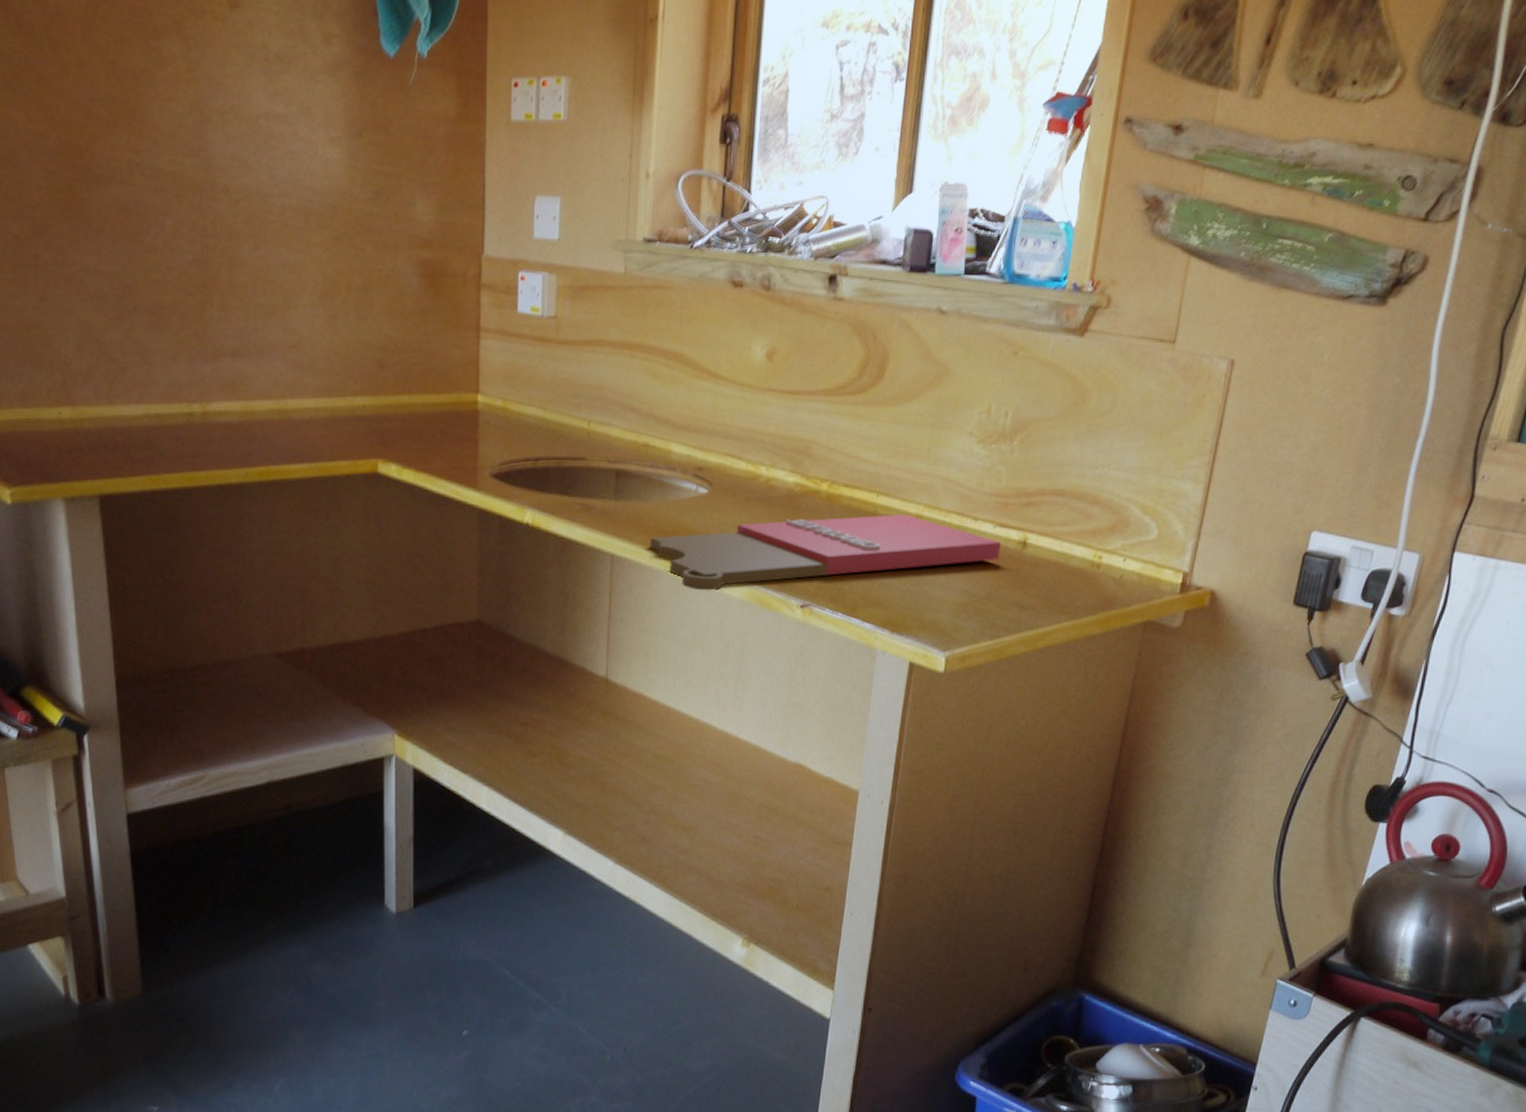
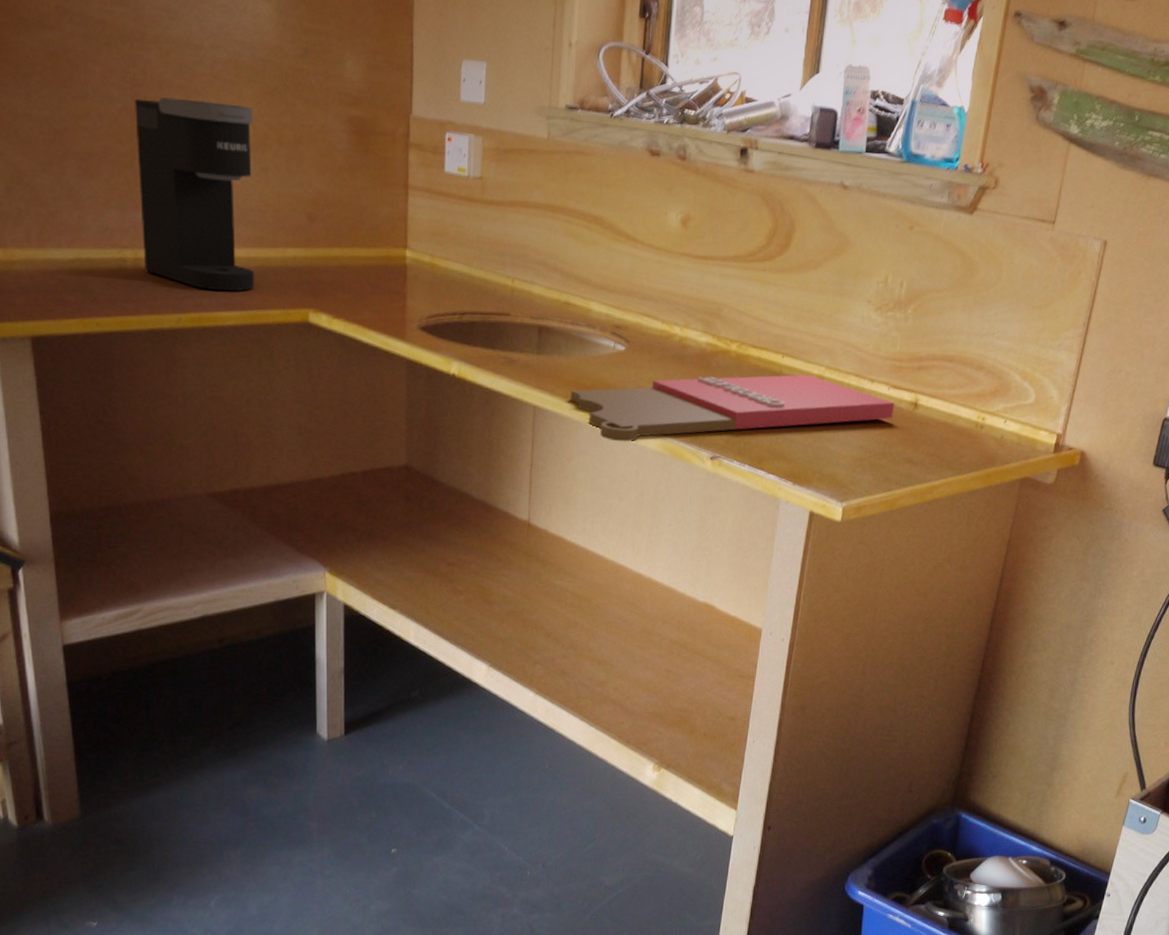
coffee maker: none [204,247,323,444] -> present [135,97,255,292]

